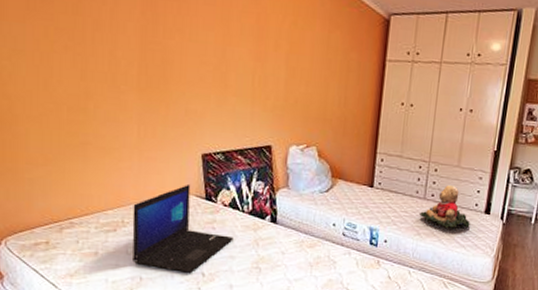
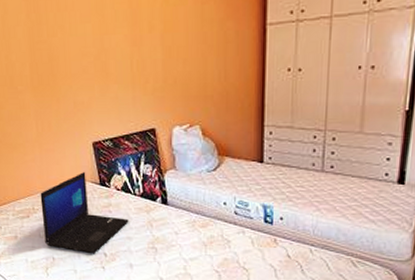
teddy bear: present [418,185,471,229] -> none [317,155,380,203]

